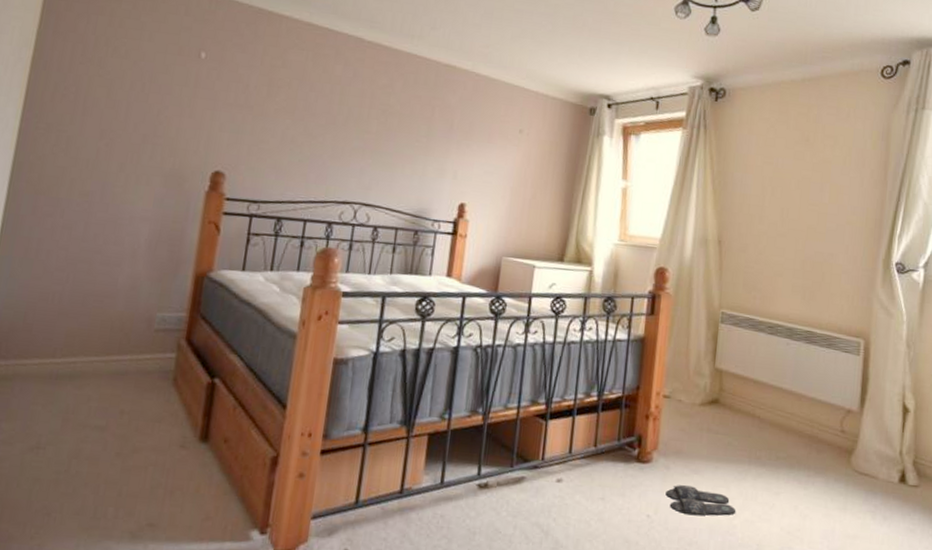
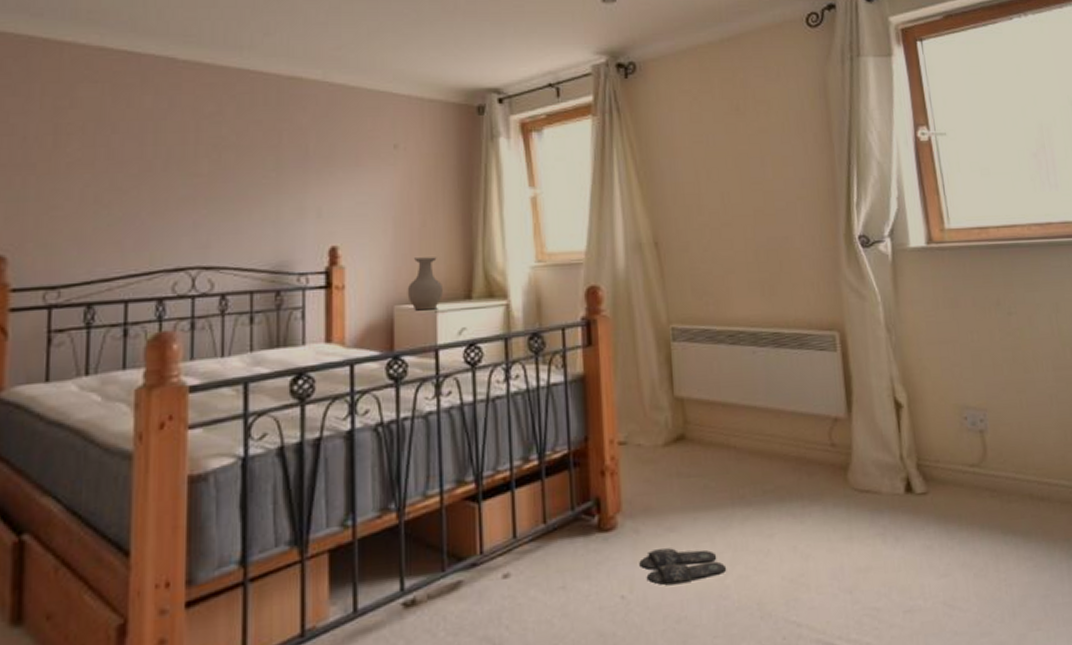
vase: none [513,222,542,265] -> present [407,257,443,311]

